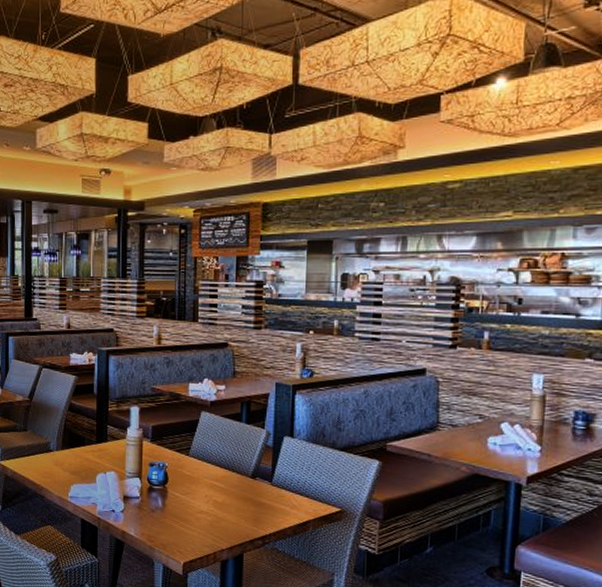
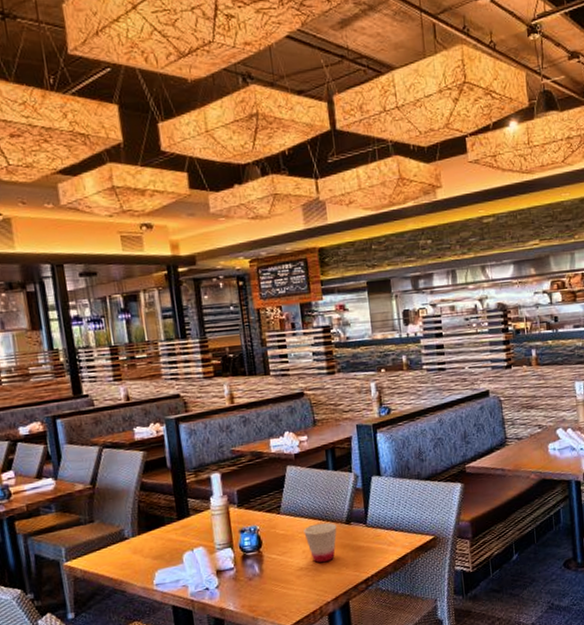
cup: none [209,472,242,511] -> present [303,522,337,563]

